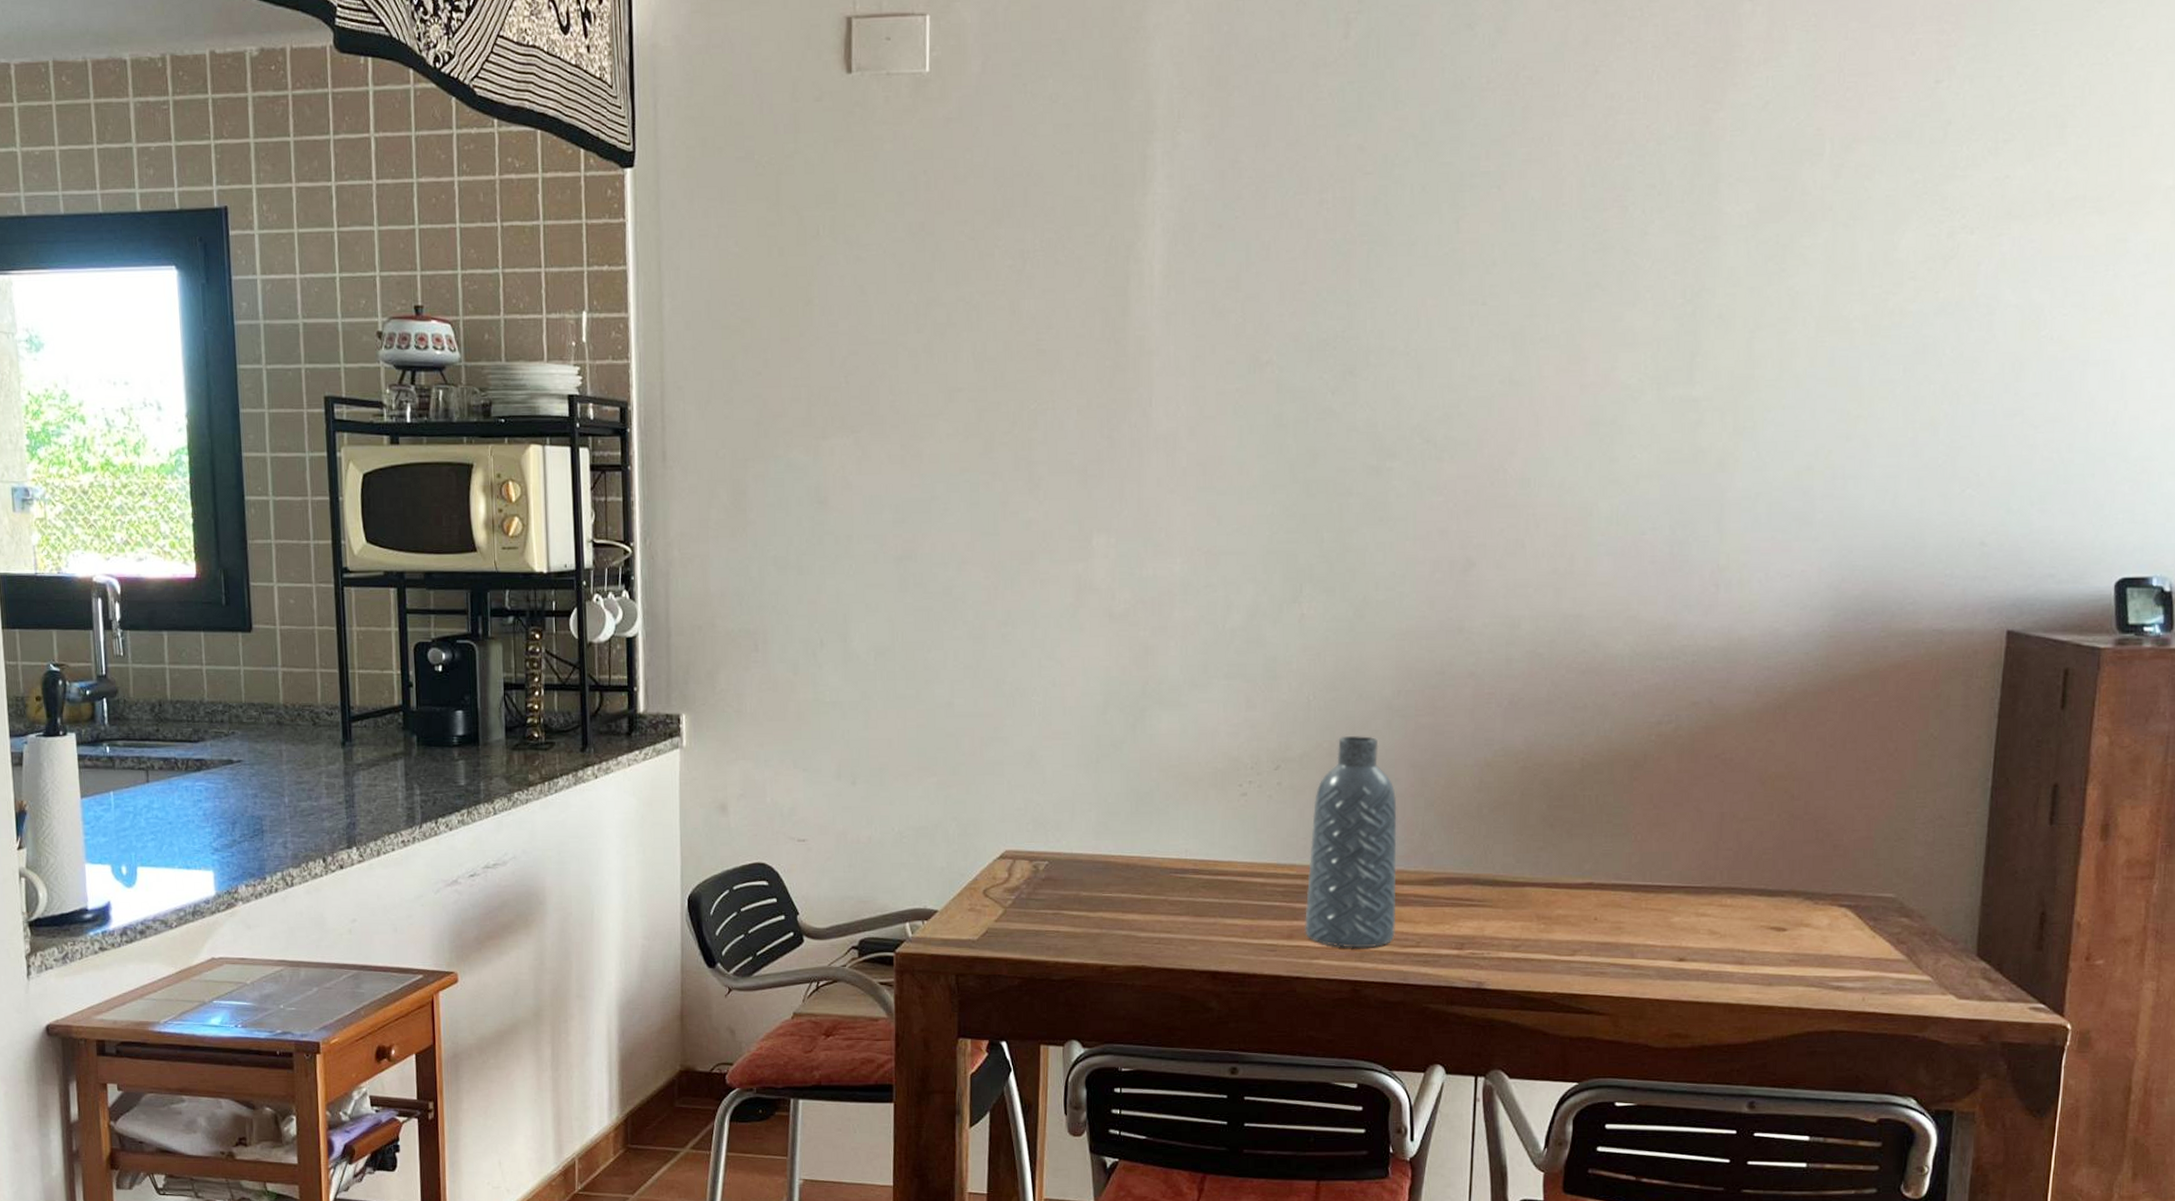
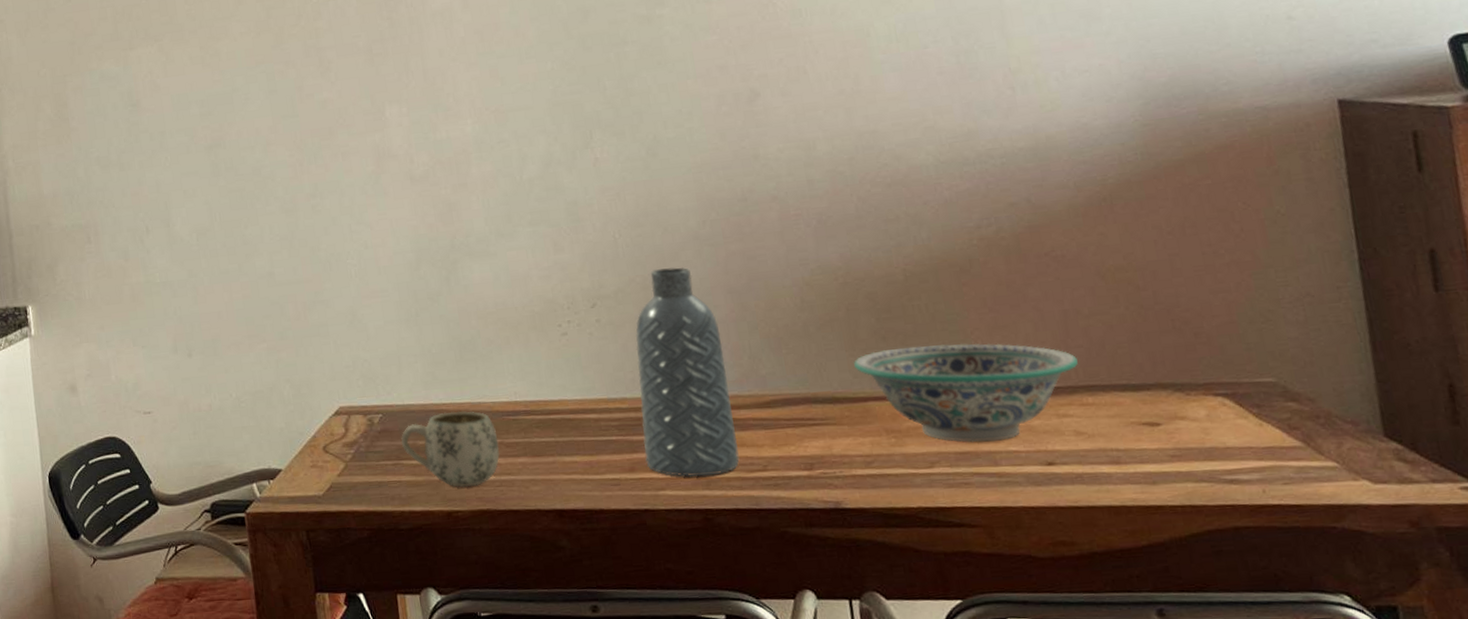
mug: none [1064,864,1163,943] -> present [401,410,500,488]
decorative bowl: none [1519,836,1725,934] -> present [854,343,1078,443]

